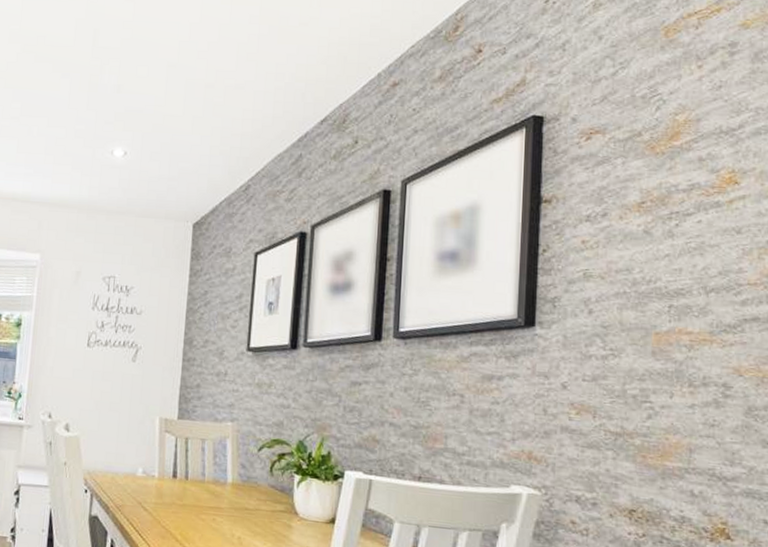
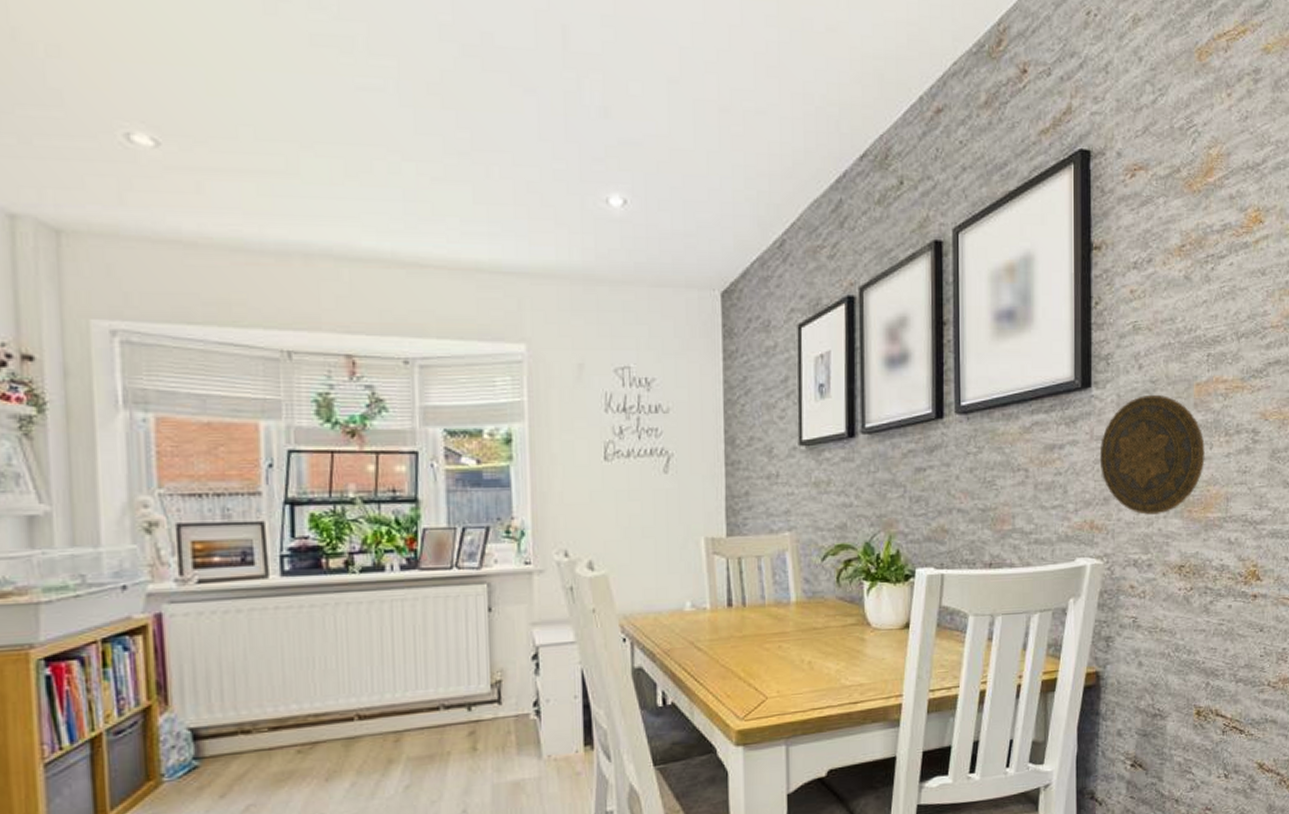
decorative plate: none [541,338,664,456] -> present [1099,394,1205,516]

